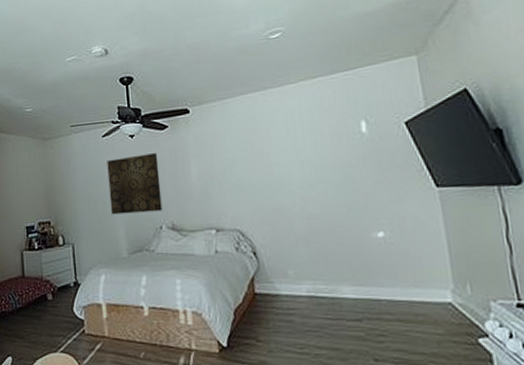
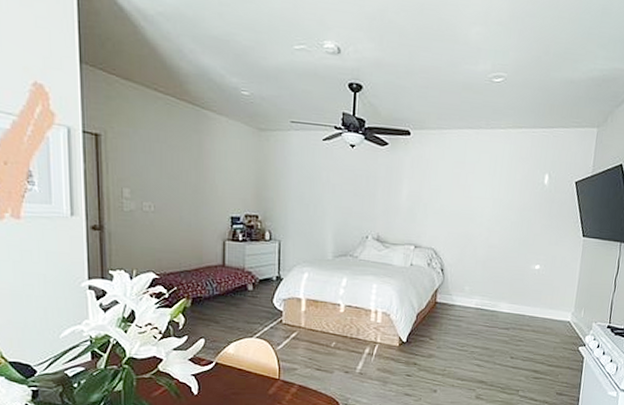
wall art: present [107,153,163,215] -> none [321,164,375,223]

